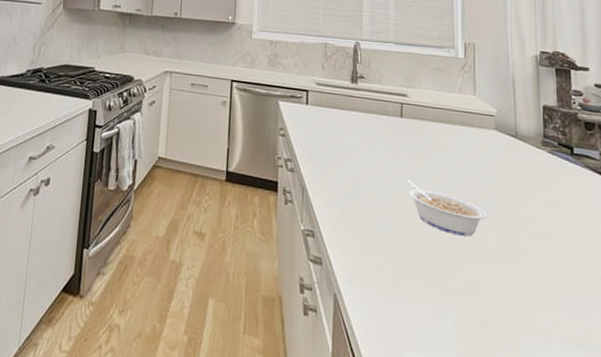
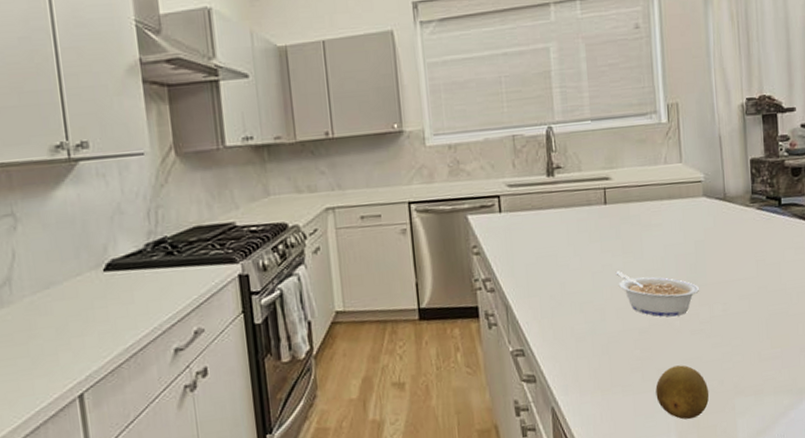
fruit: none [437,285,493,345] -> present [655,365,710,420]

